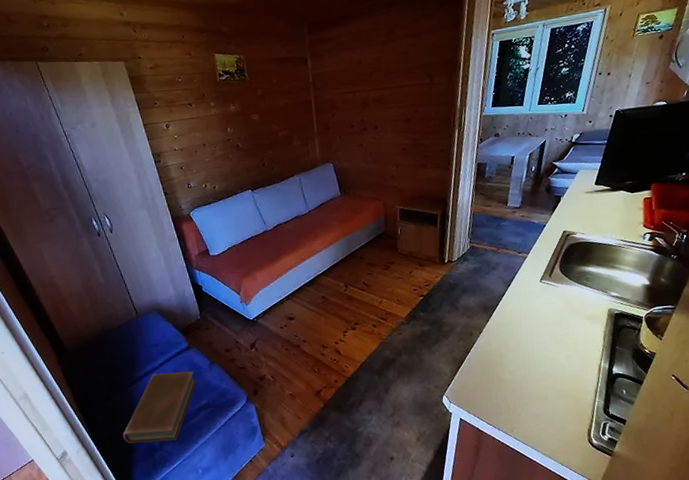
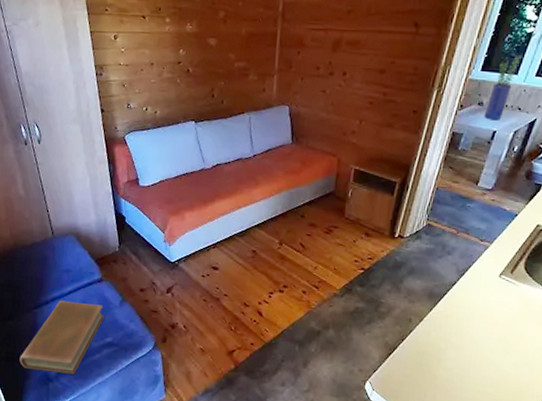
vase: none [501,87,525,148] -> present [484,53,523,121]

